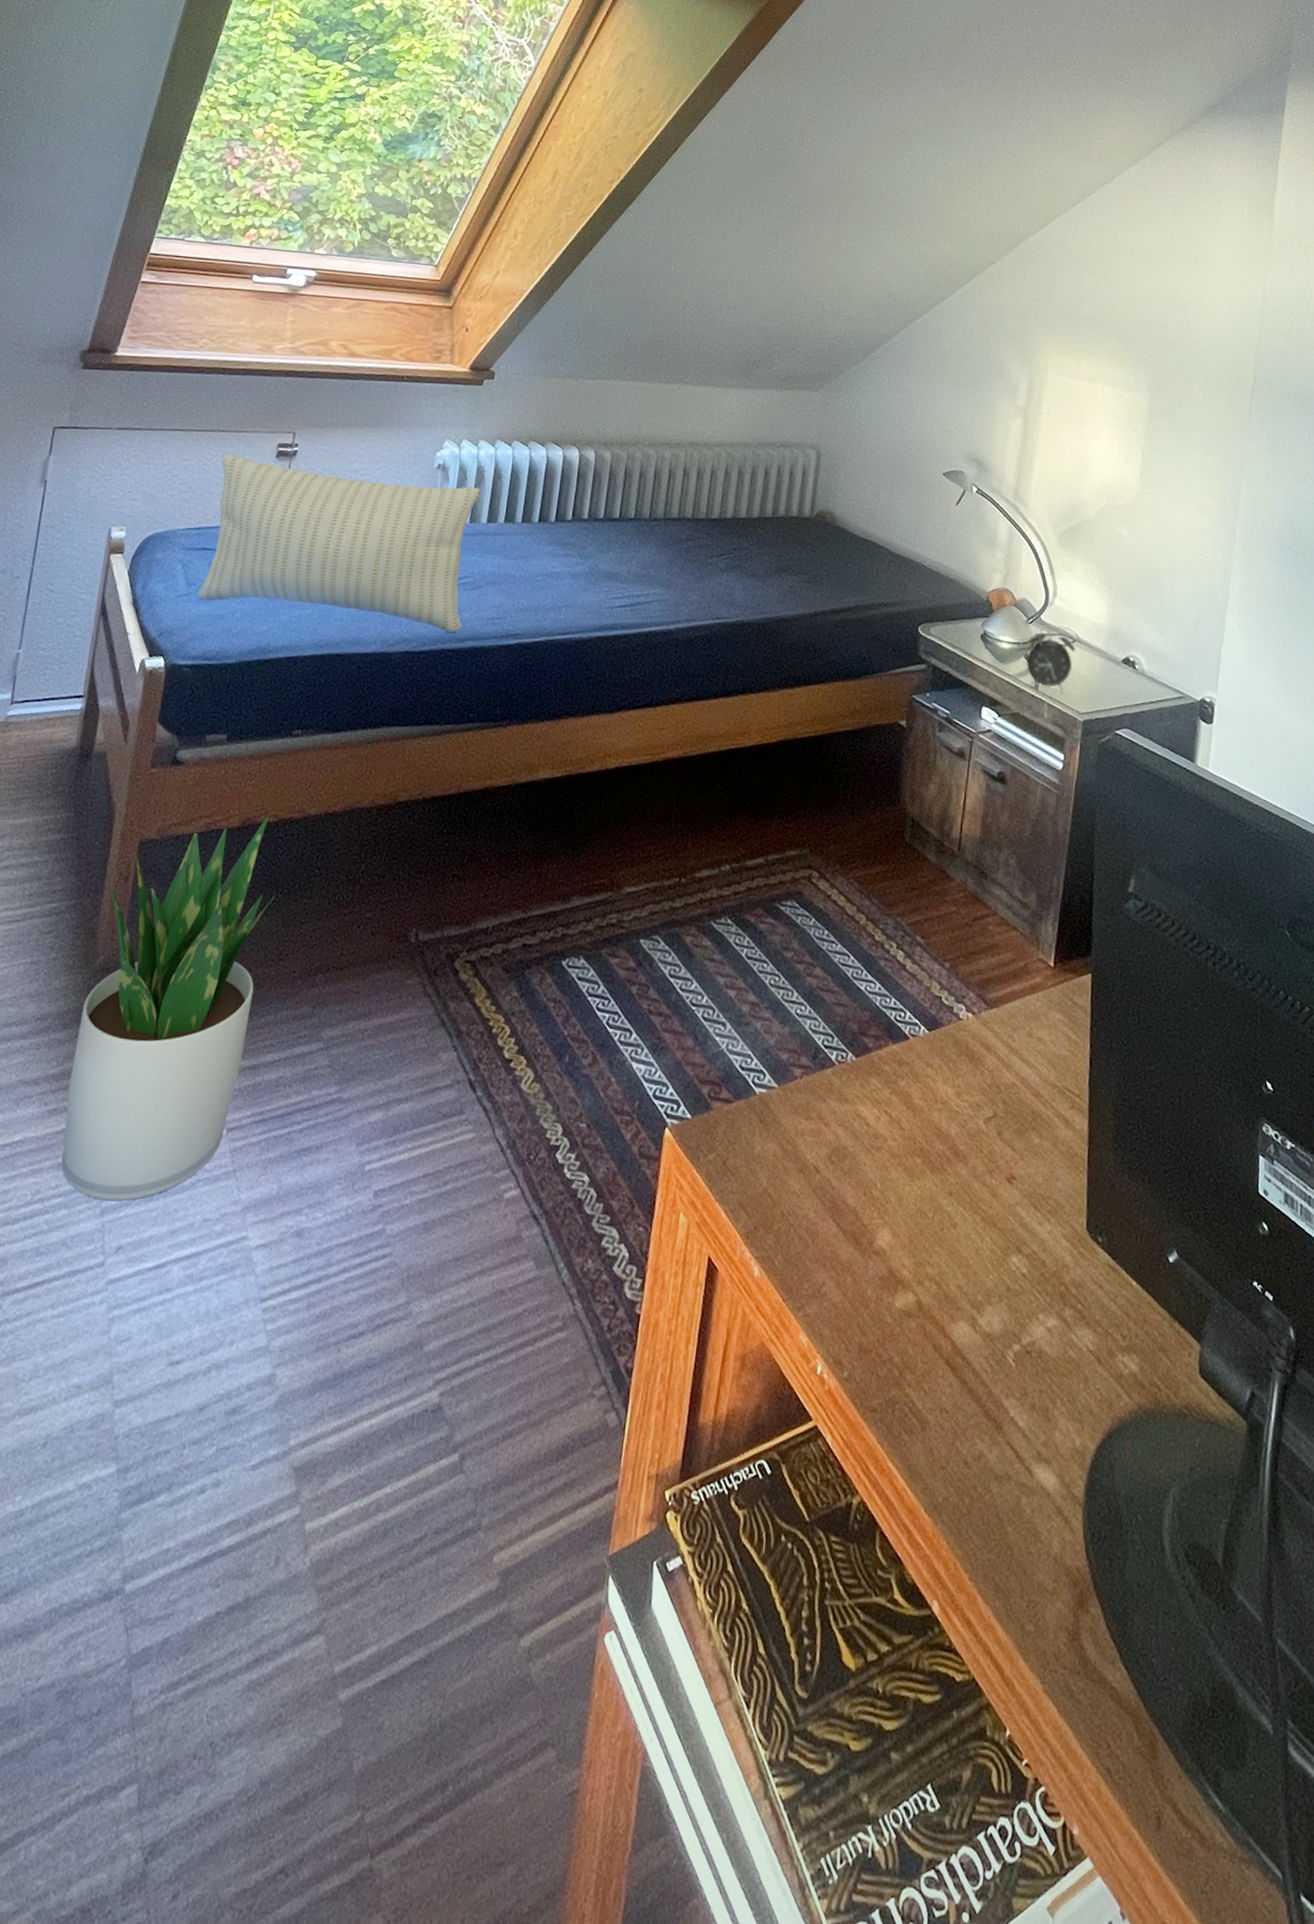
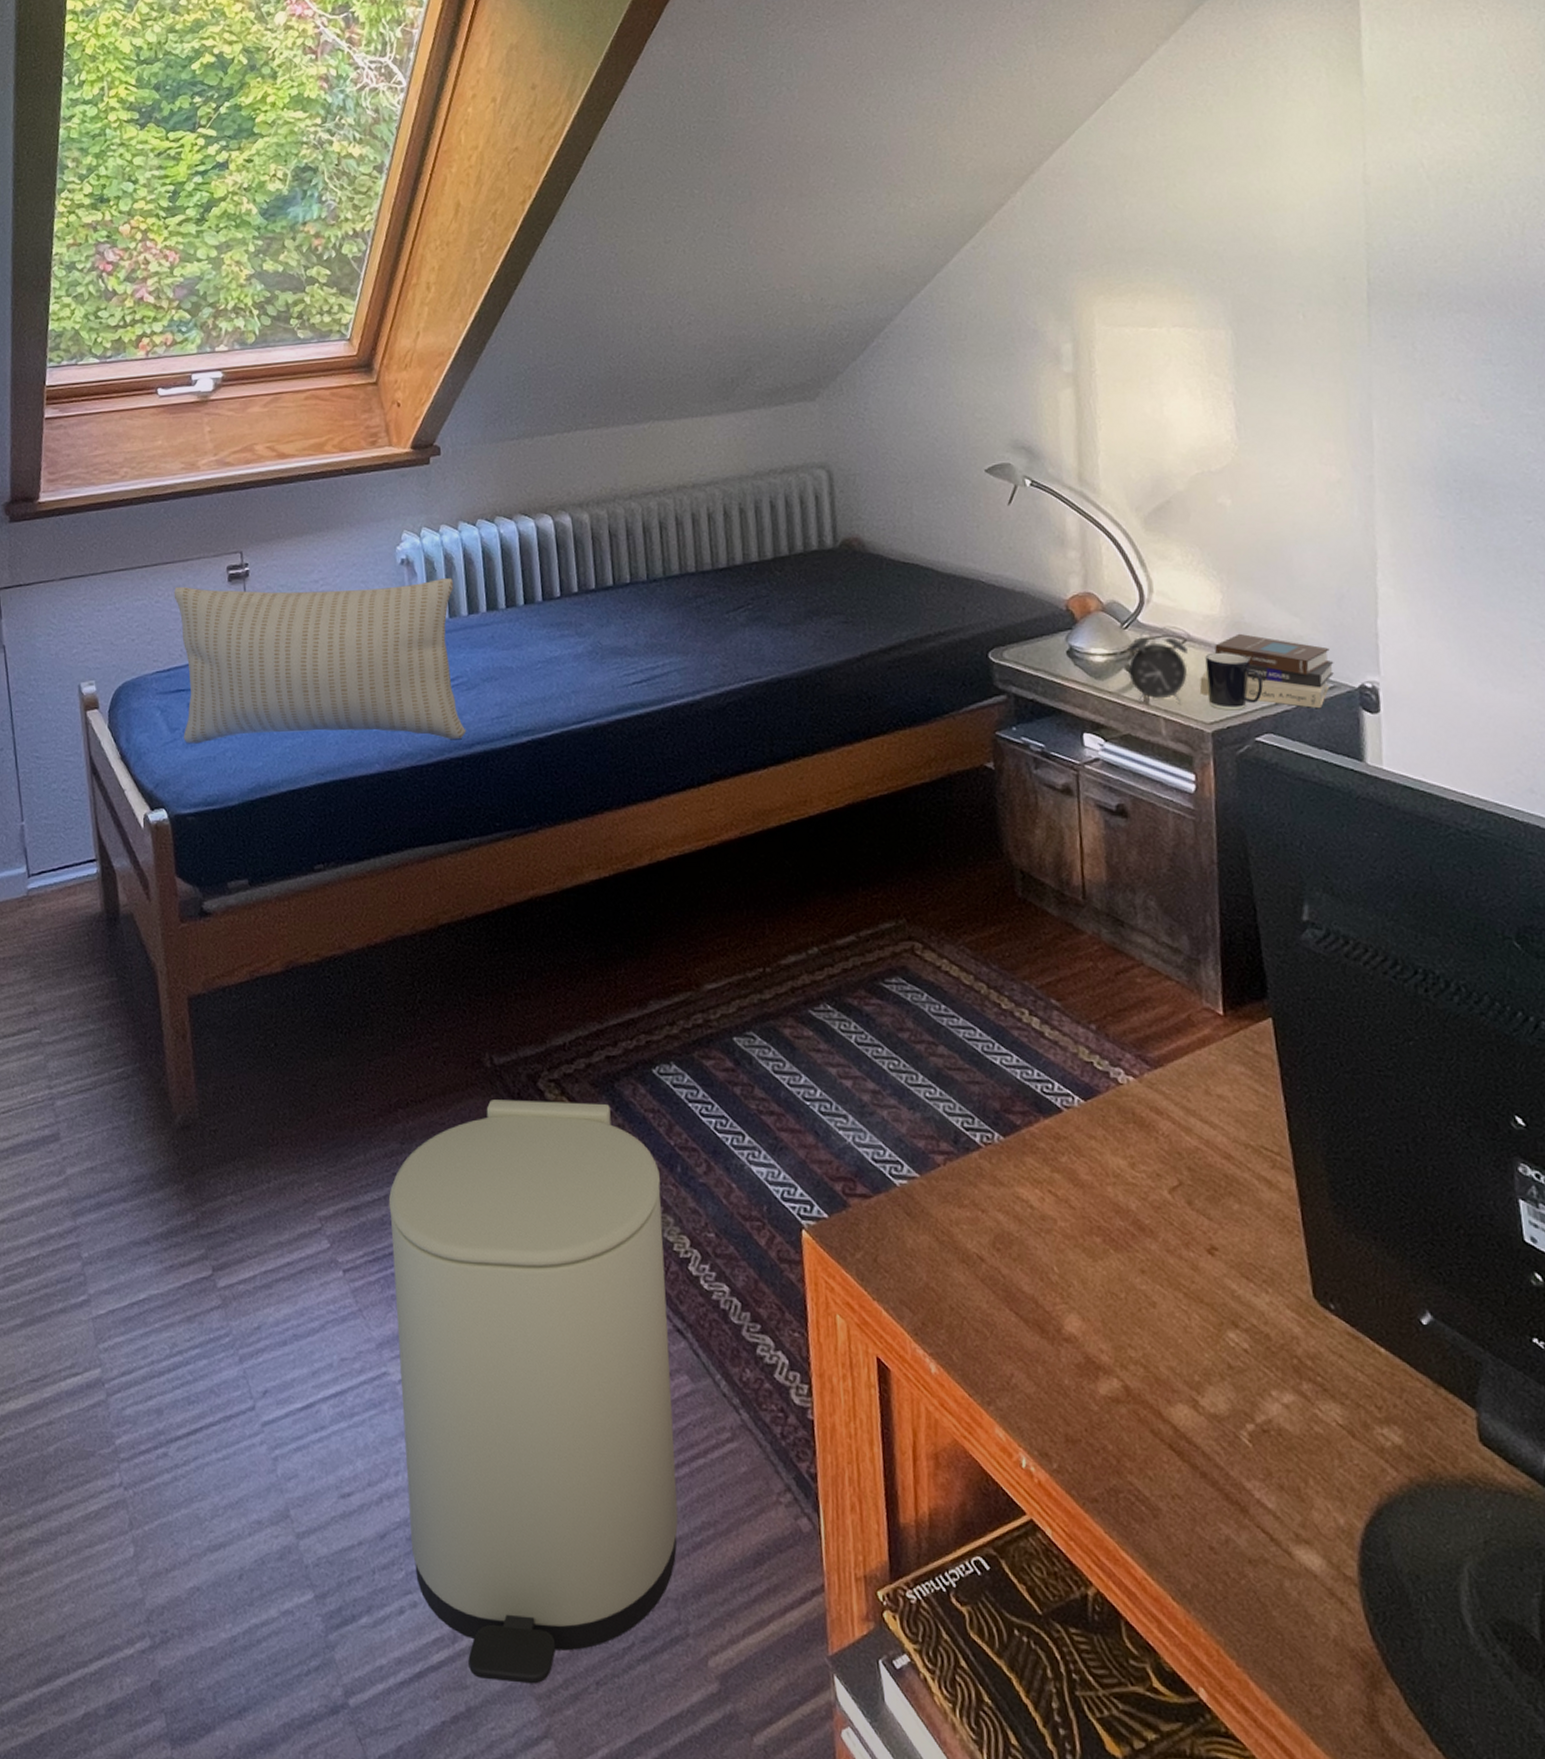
planter: present [61,817,275,1202] -> none [170,957,342,1348]
pedal bin: none [226,974,549,1575] -> present [388,1099,678,1684]
books: none [1080,641,1185,714] -> present [1199,633,1334,709]
mug: none [1084,654,1129,706] -> present [1205,652,1264,711]

